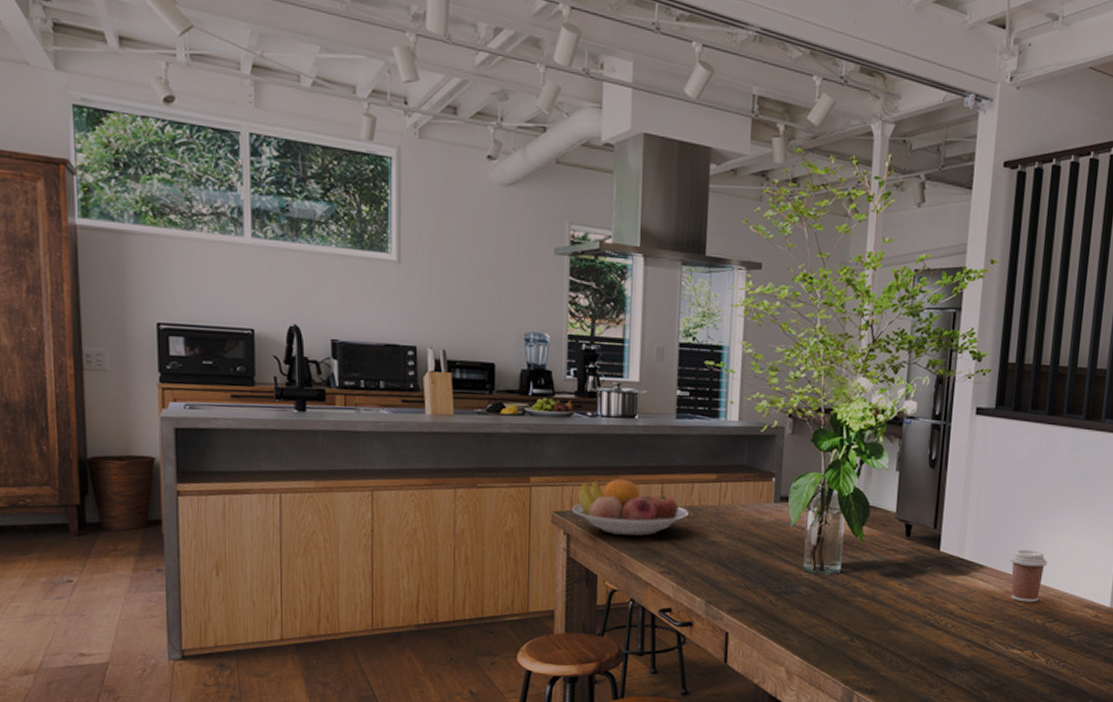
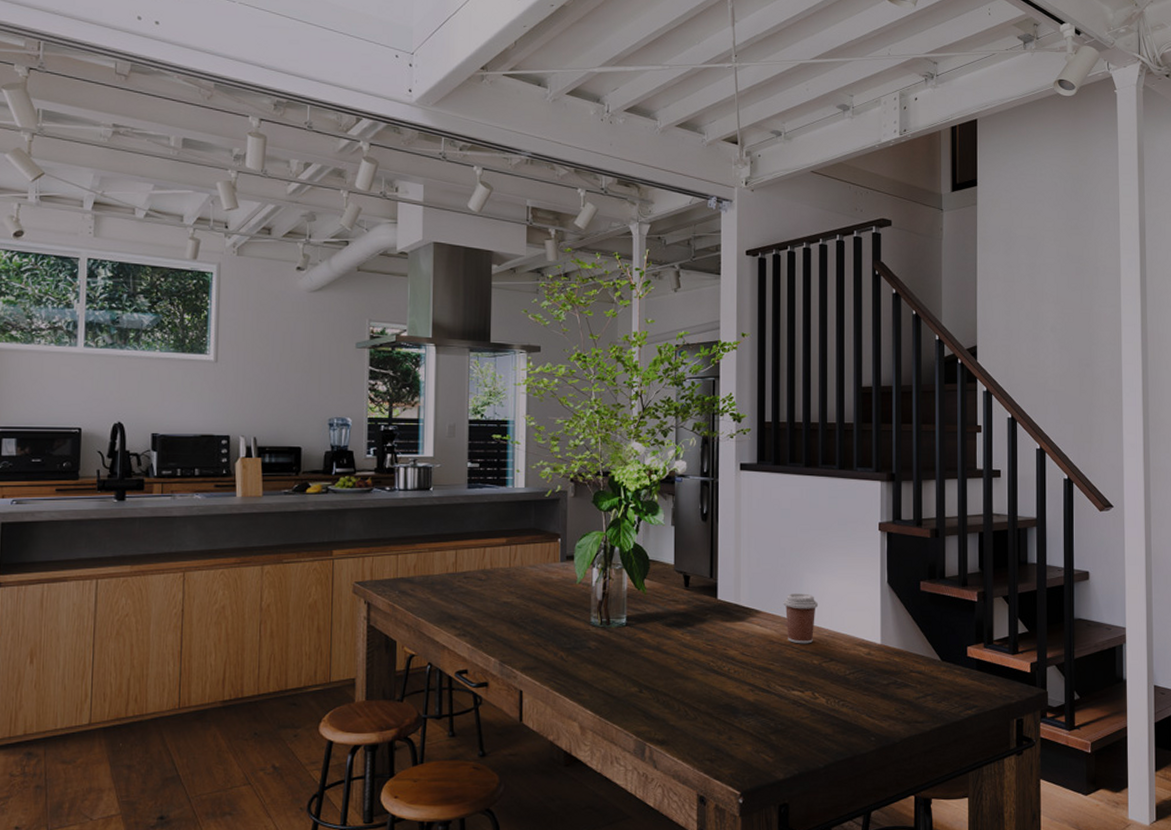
fruit bowl: present [571,479,688,536] -> none [372,547,481,602]

